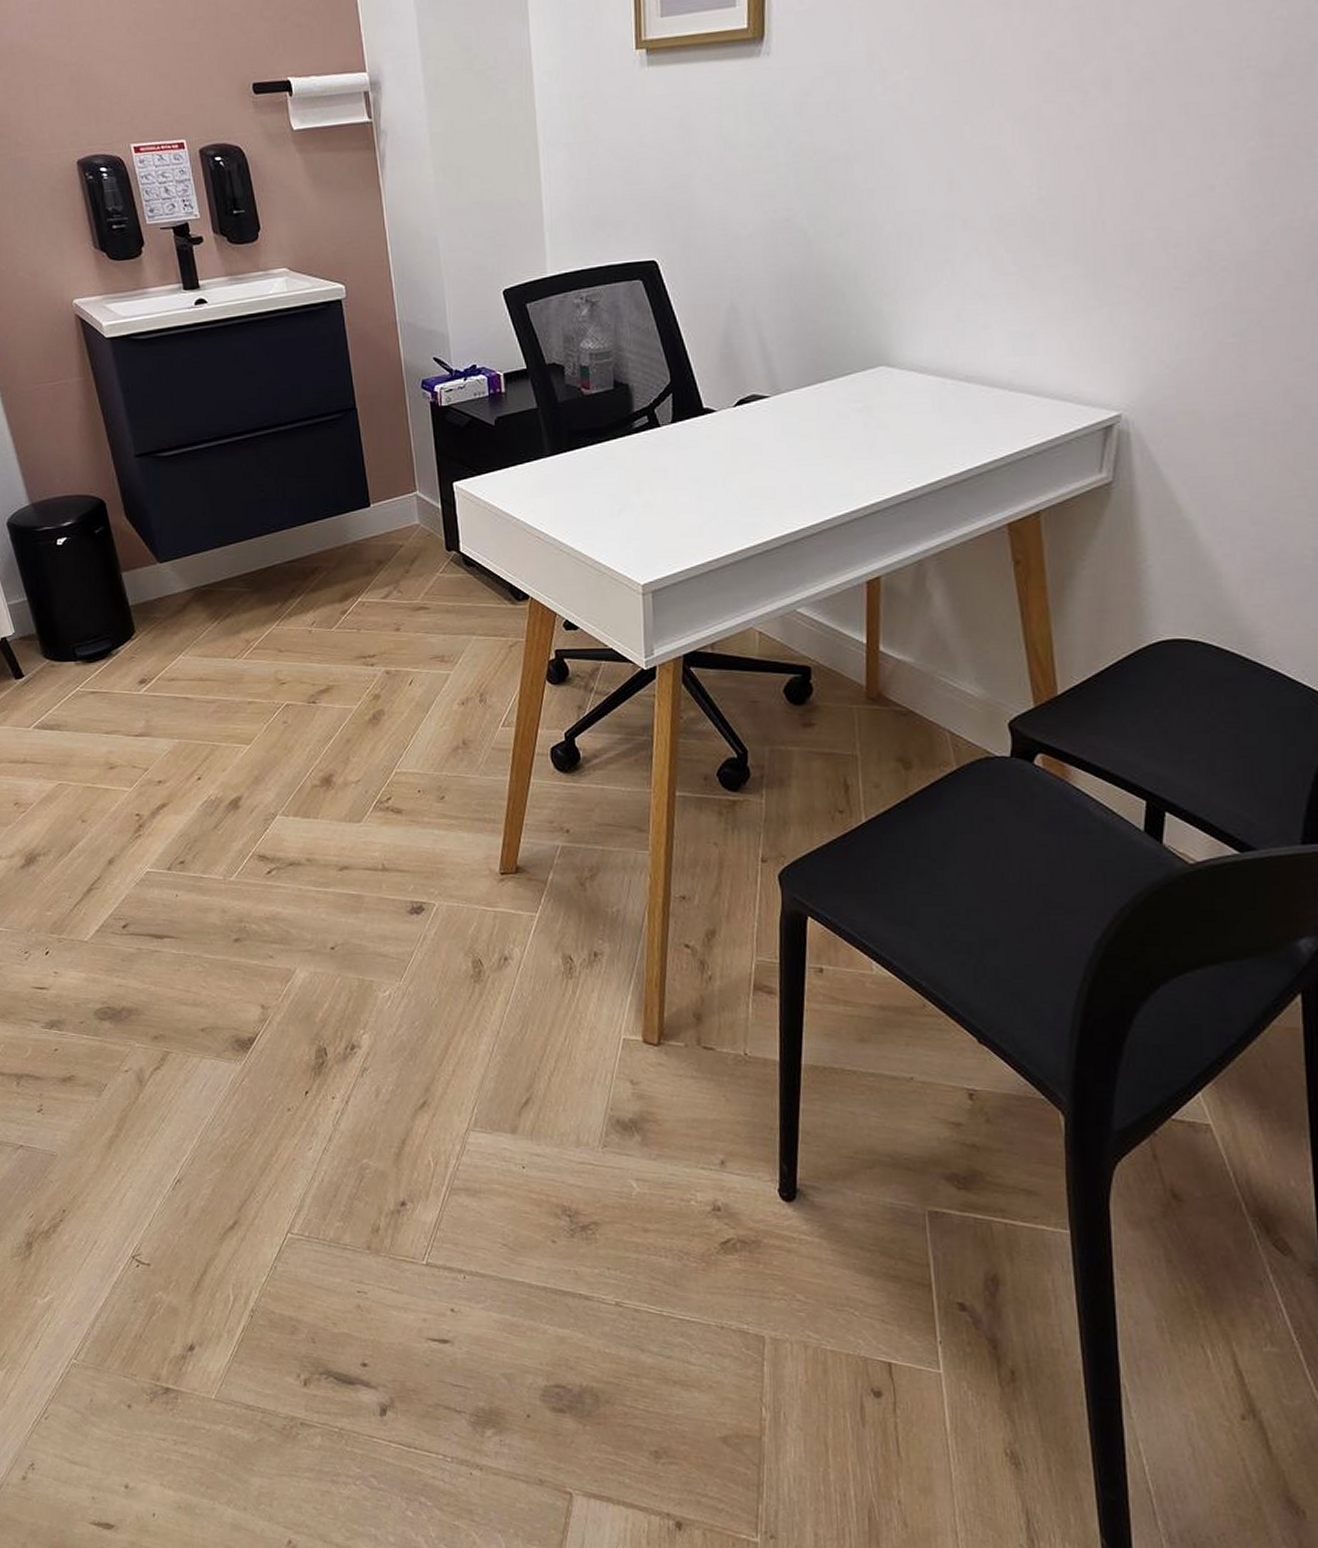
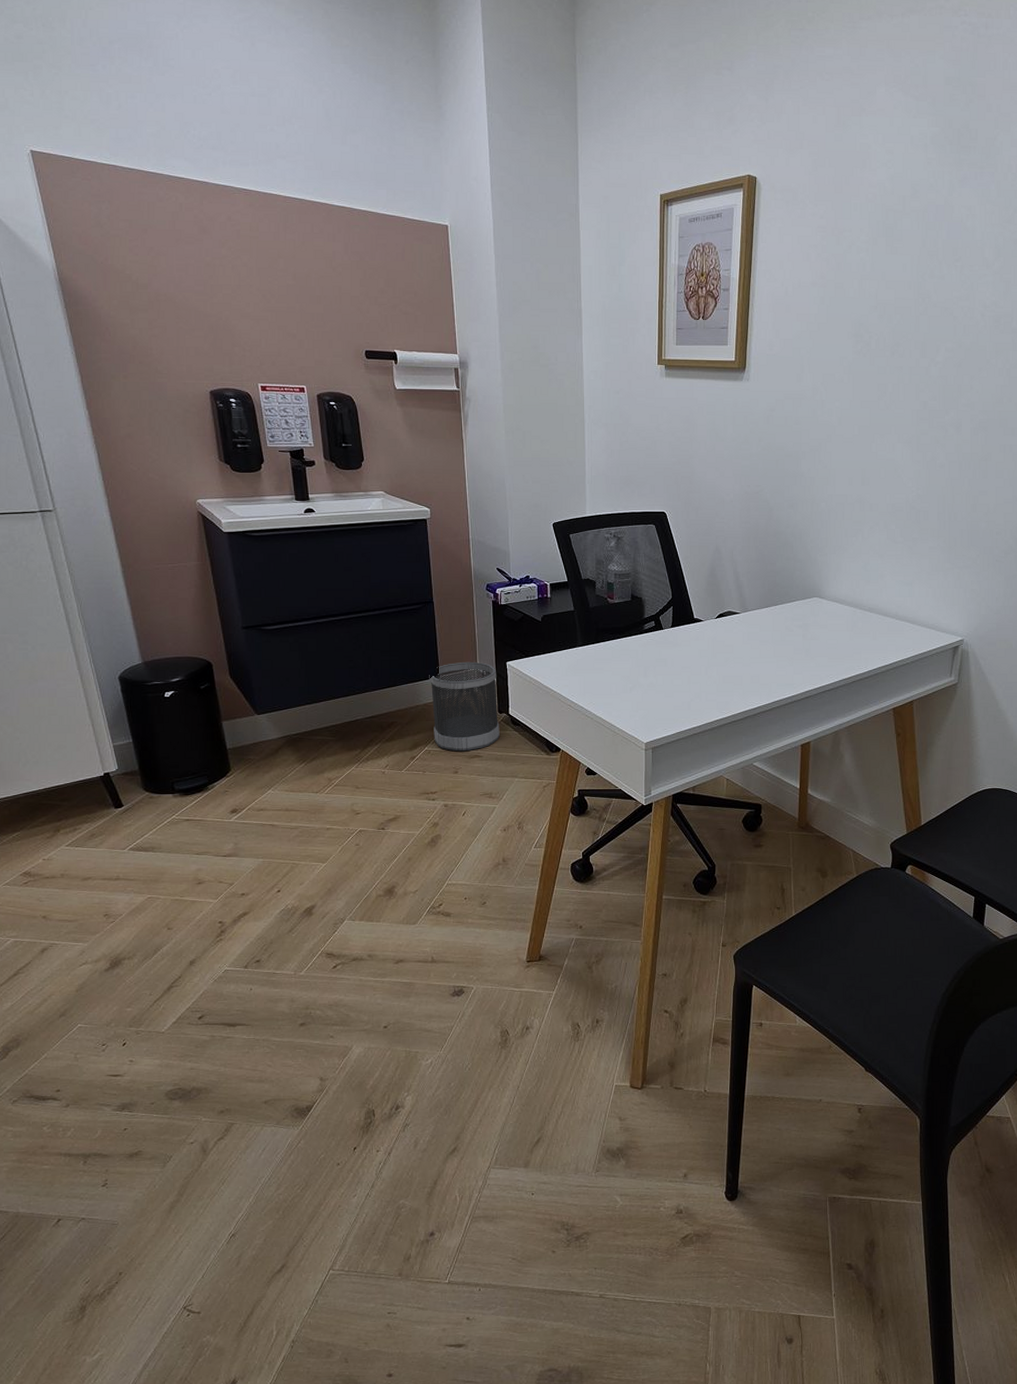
wastebasket: none [357,484,450,603] -> present [429,661,500,752]

